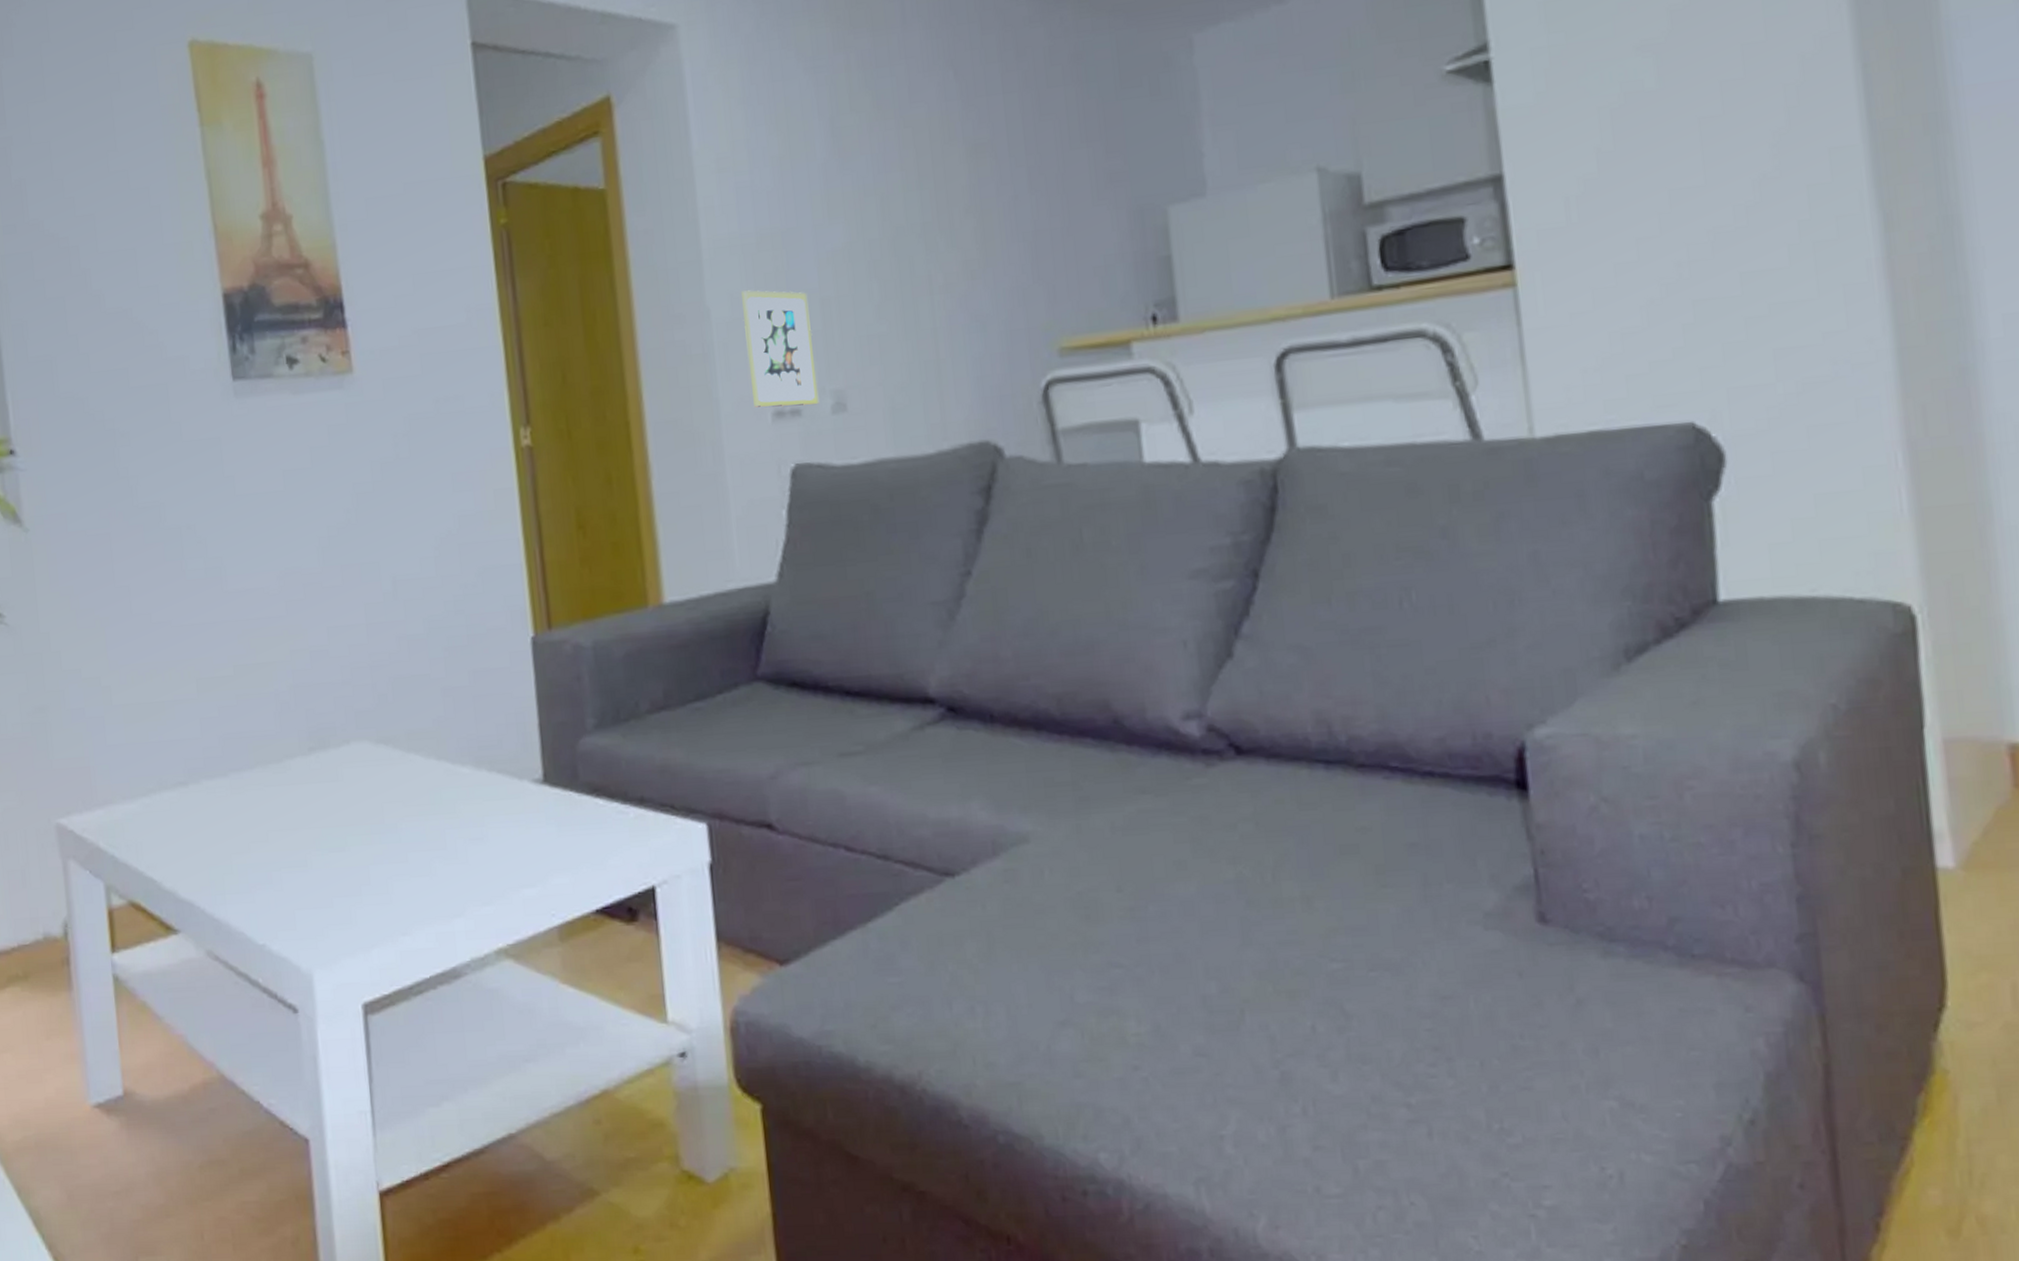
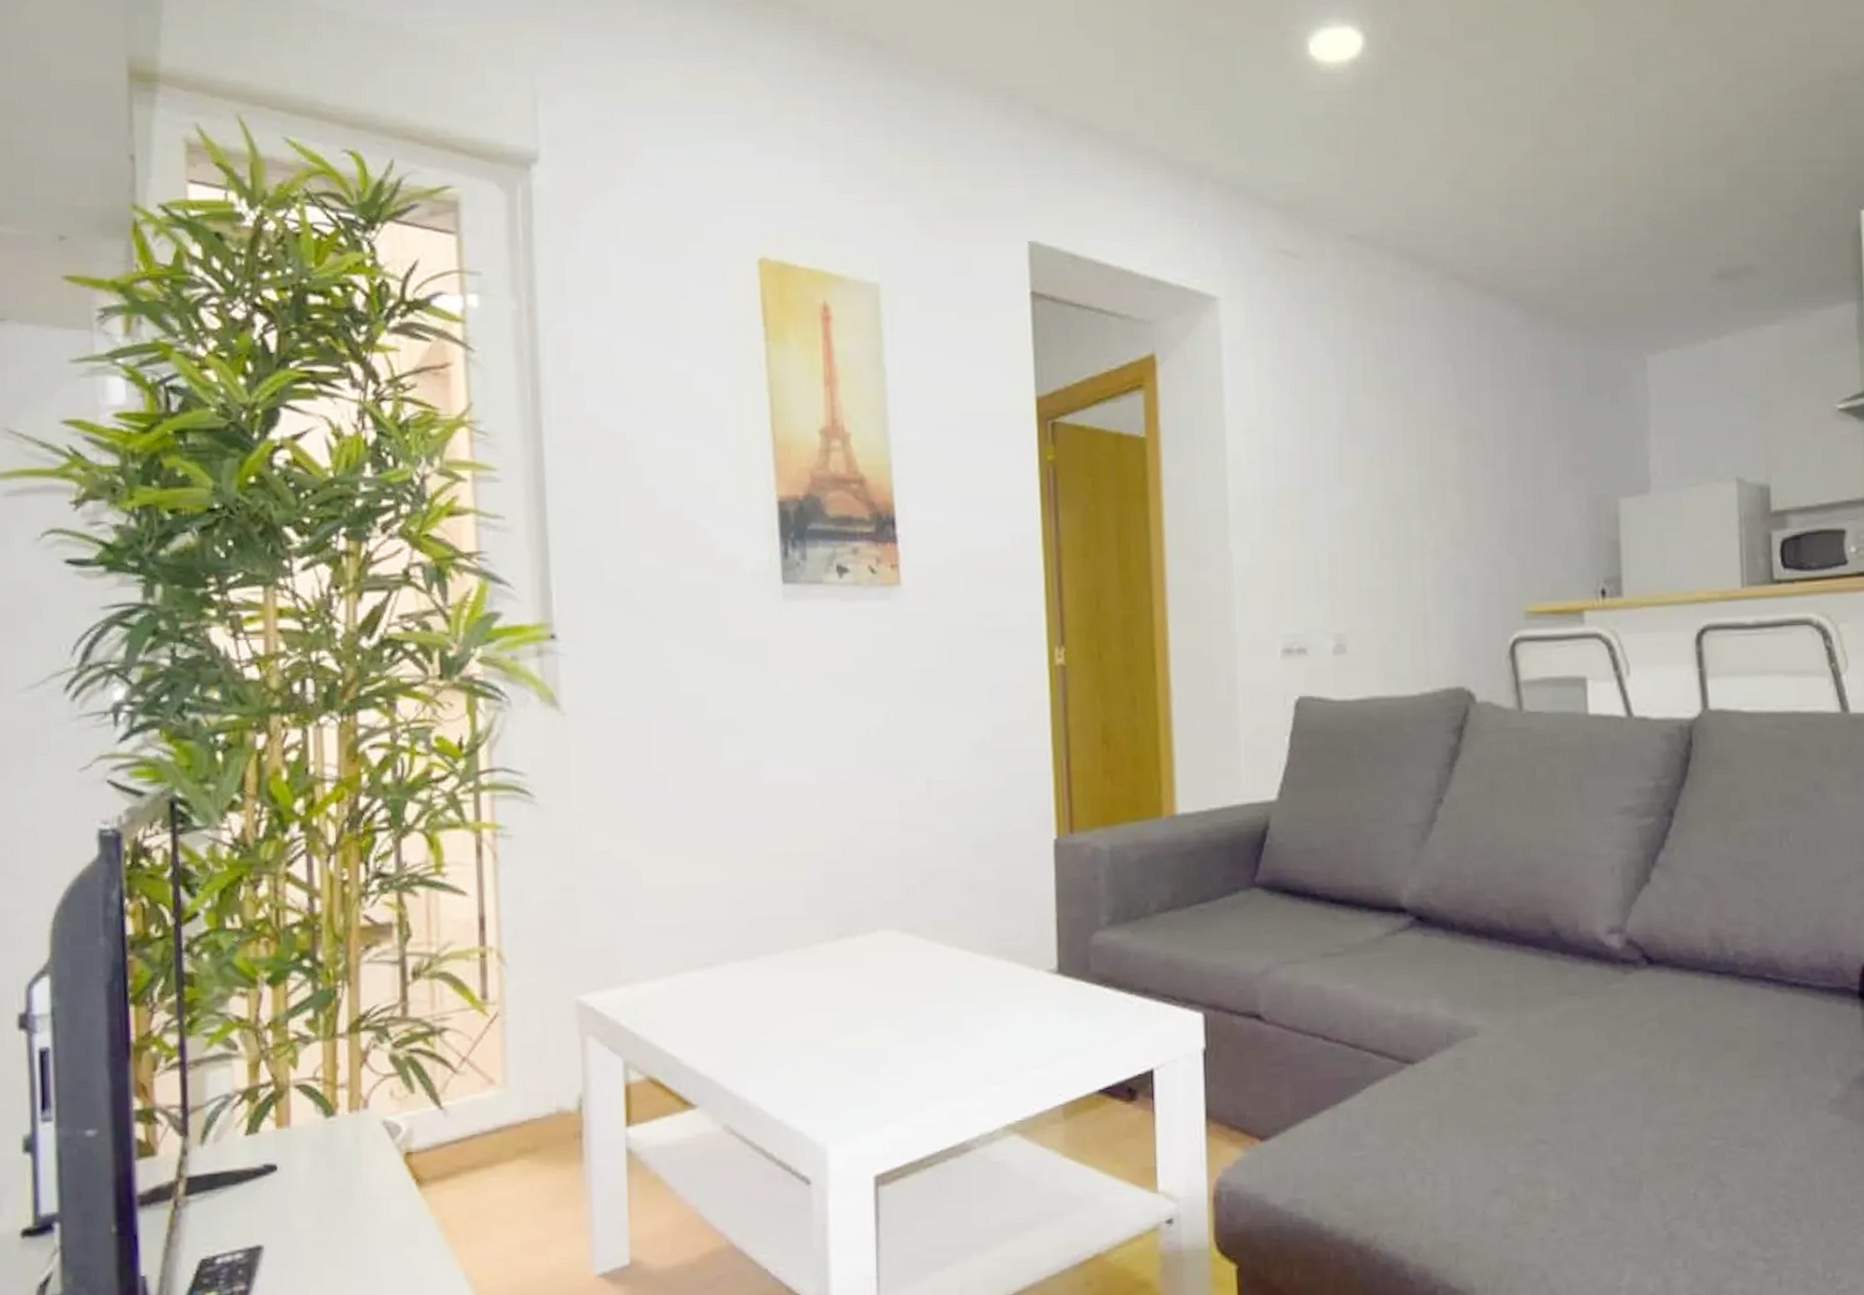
picture frame: present [741,290,819,408] -> none [1261,540,1323,646]

